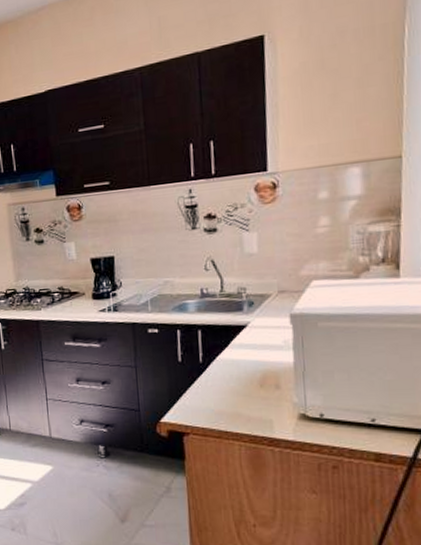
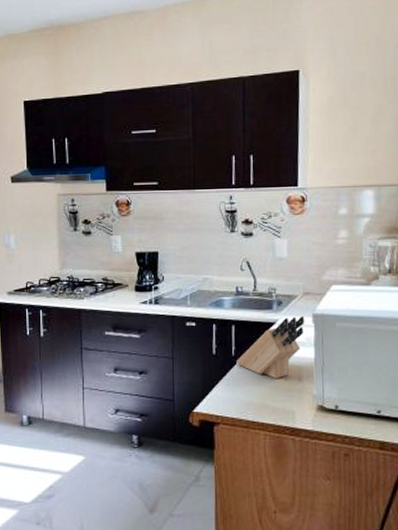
knife block: none [205,317,282,387] -> present [237,316,305,379]

